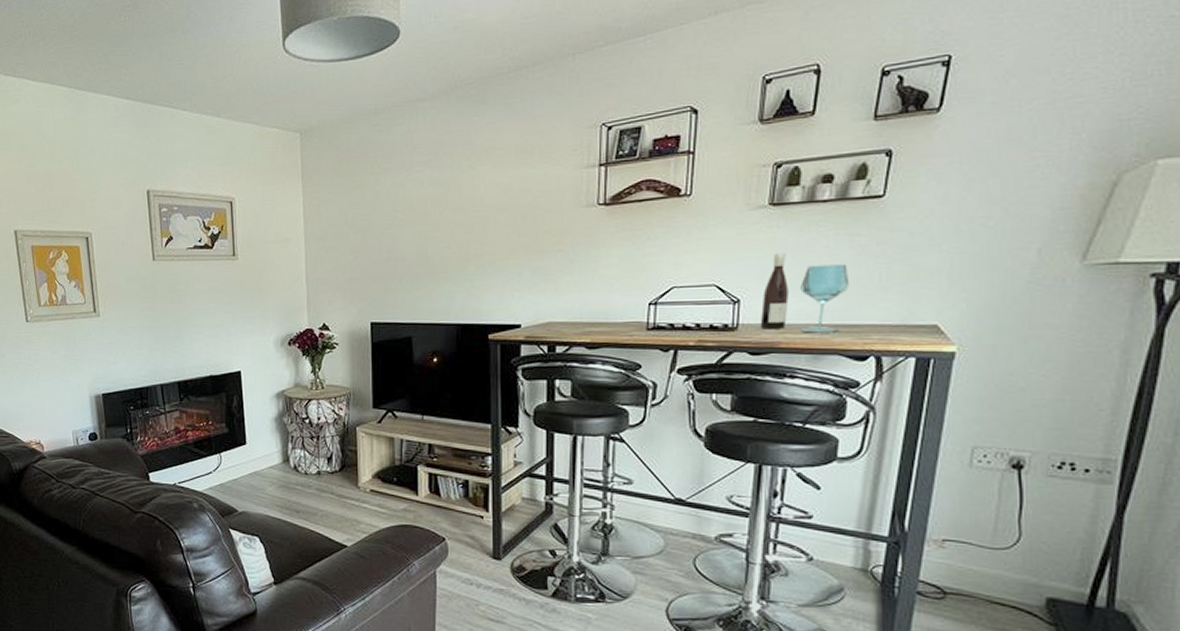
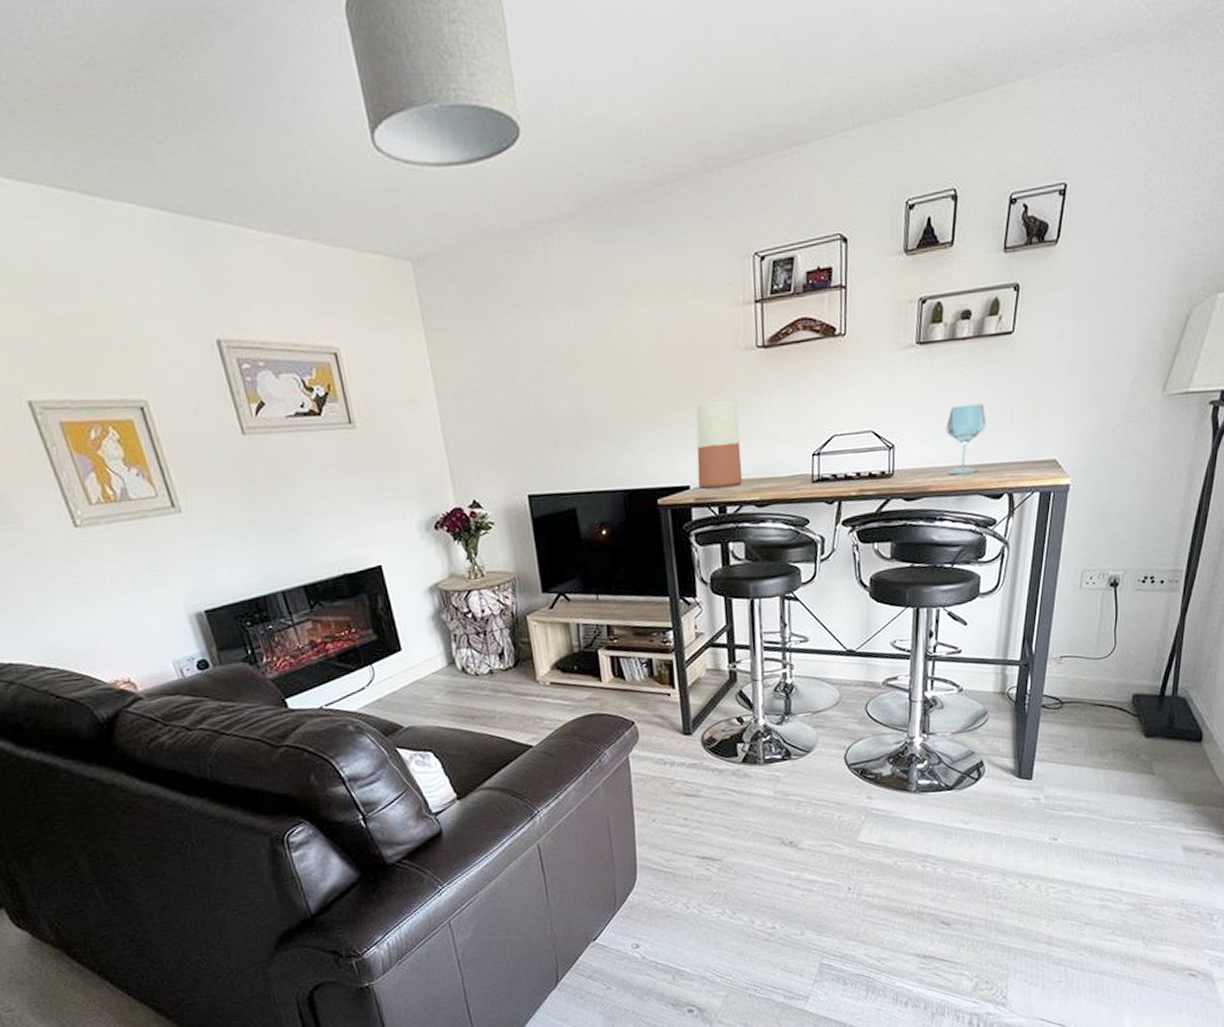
vase: none [529,249,575,329] -> present [695,399,743,489]
bottle: present [760,253,789,329] -> none [912,394,936,474]

